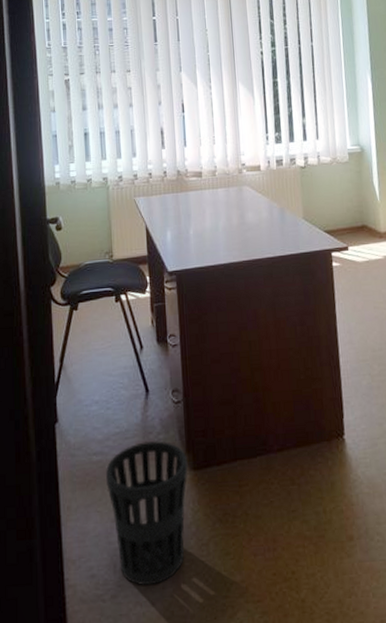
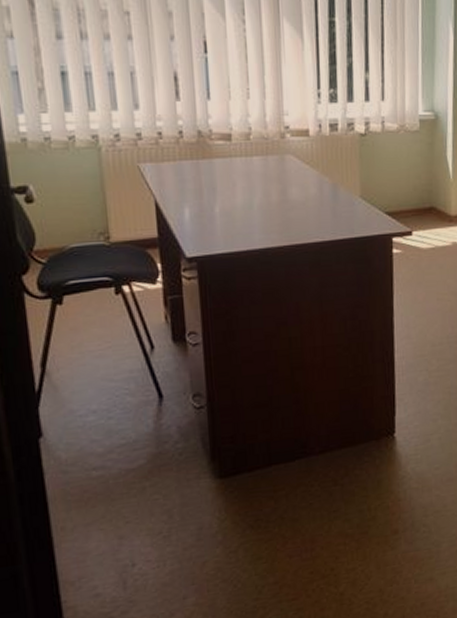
wastebasket: present [106,440,188,586] -> none [109,450,213,599]

